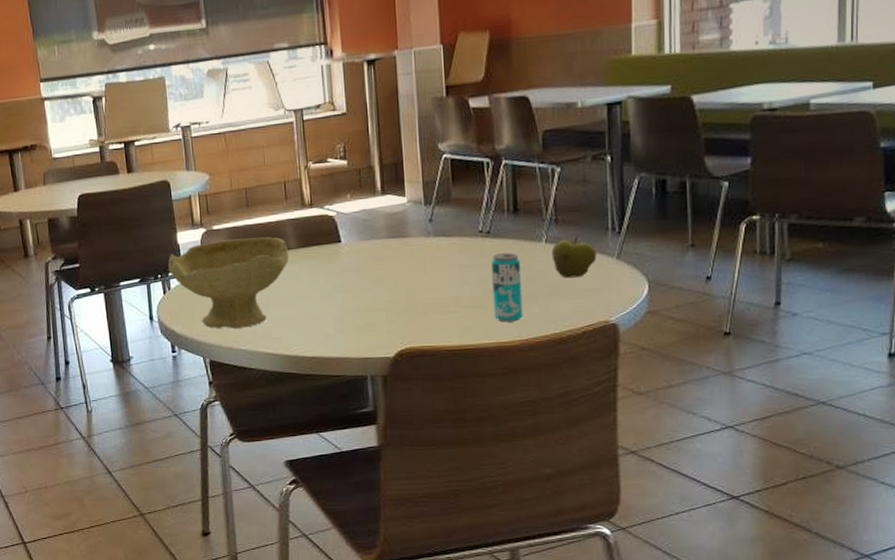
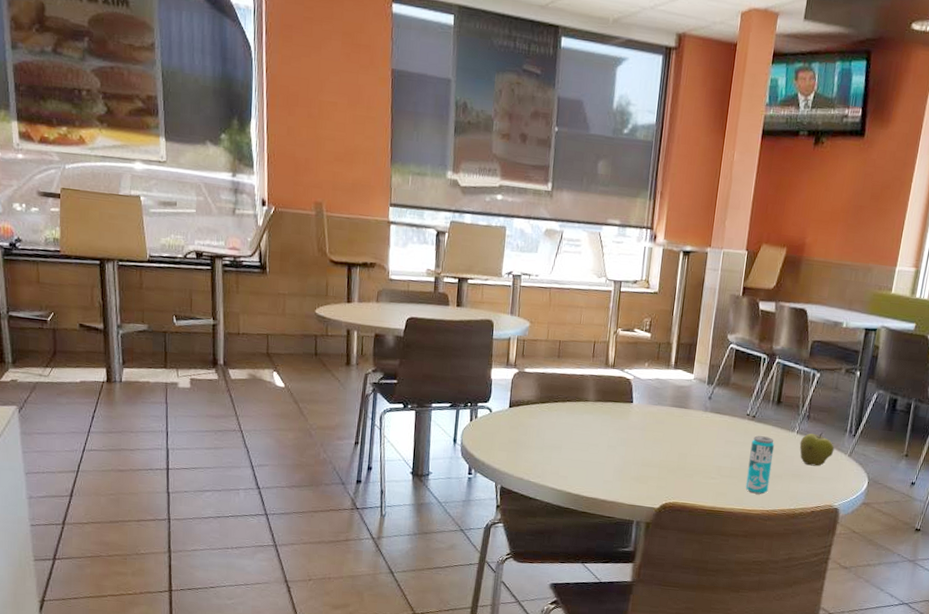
bowl: present [168,237,290,329] -> none [478,382,587,463]

